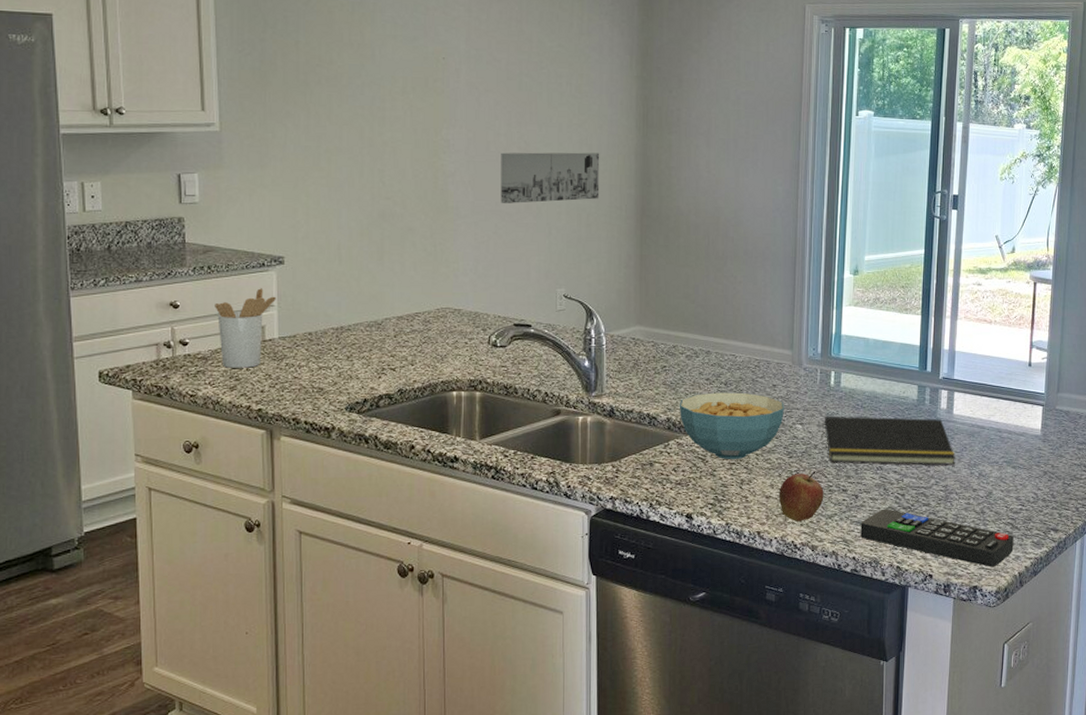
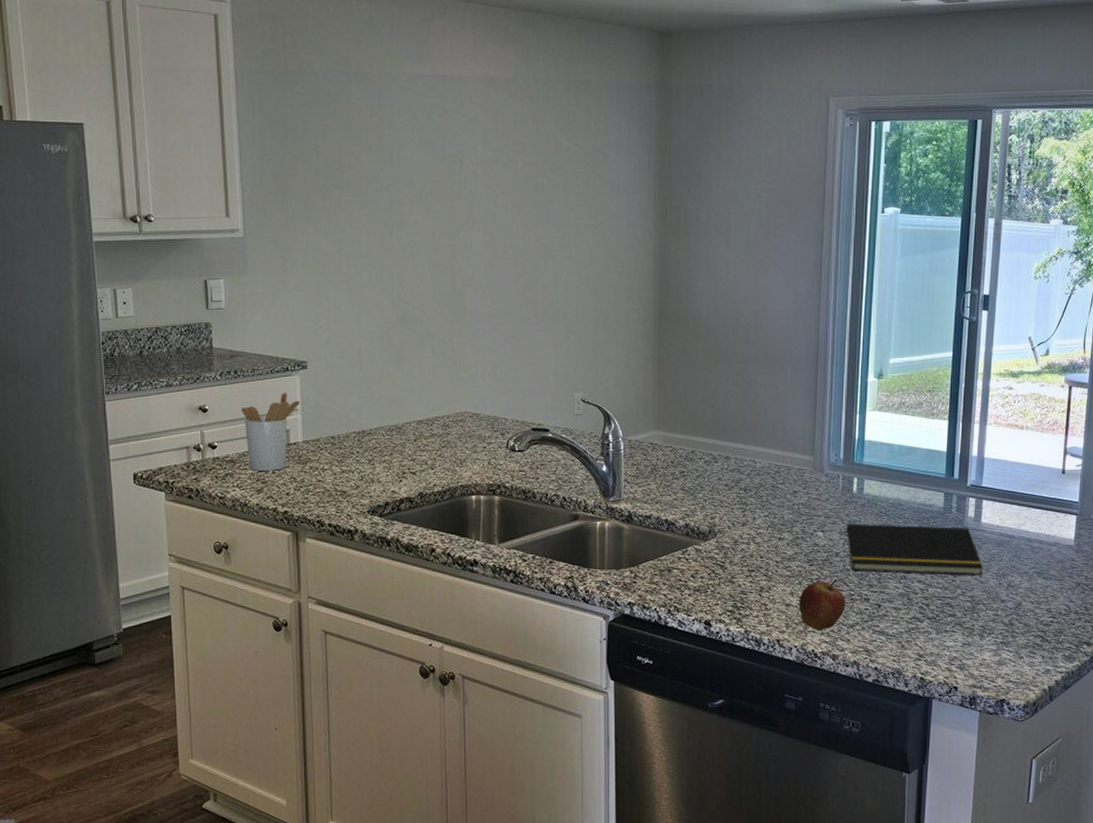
wall art: present [500,152,600,204] -> none [518,254,618,307]
cereal bowl: present [679,392,784,459] -> none [697,498,805,566]
remote control: present [860,509,1014,567] -> none [883,619,1044,680]

